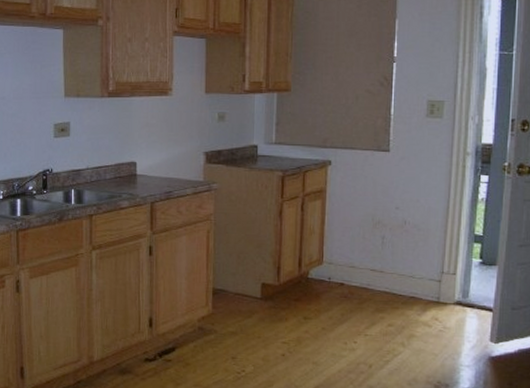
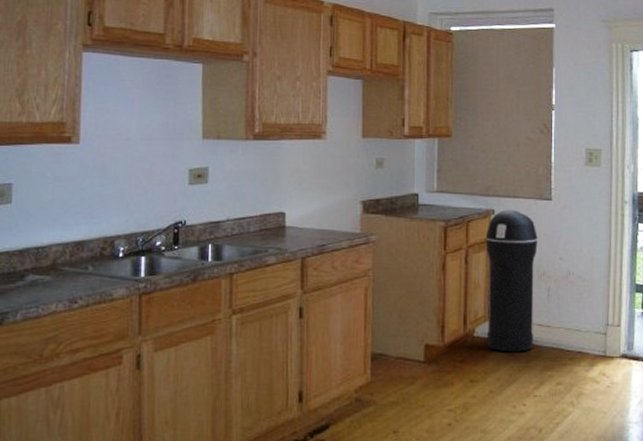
trash can: none [320,160,374,295] -> present [485,209,538,353]

